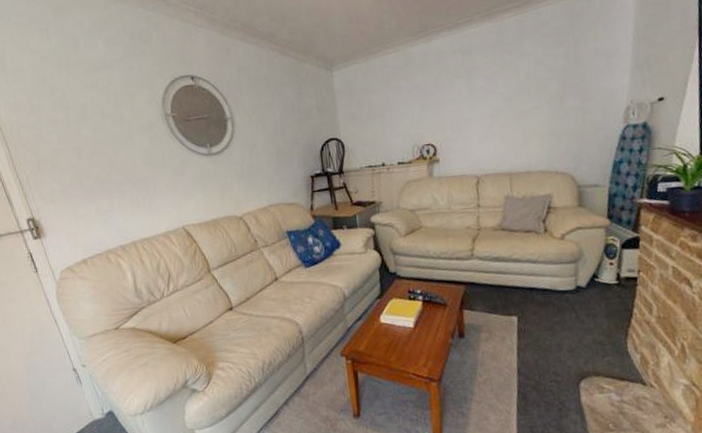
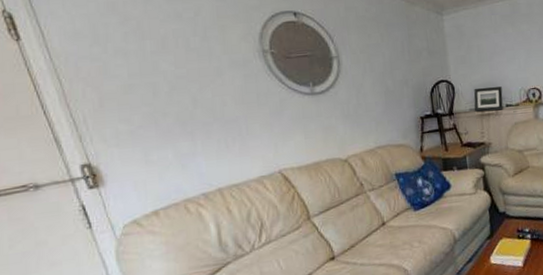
picture frame: none [364,143,395,170] -> present [473,86,503,112]

